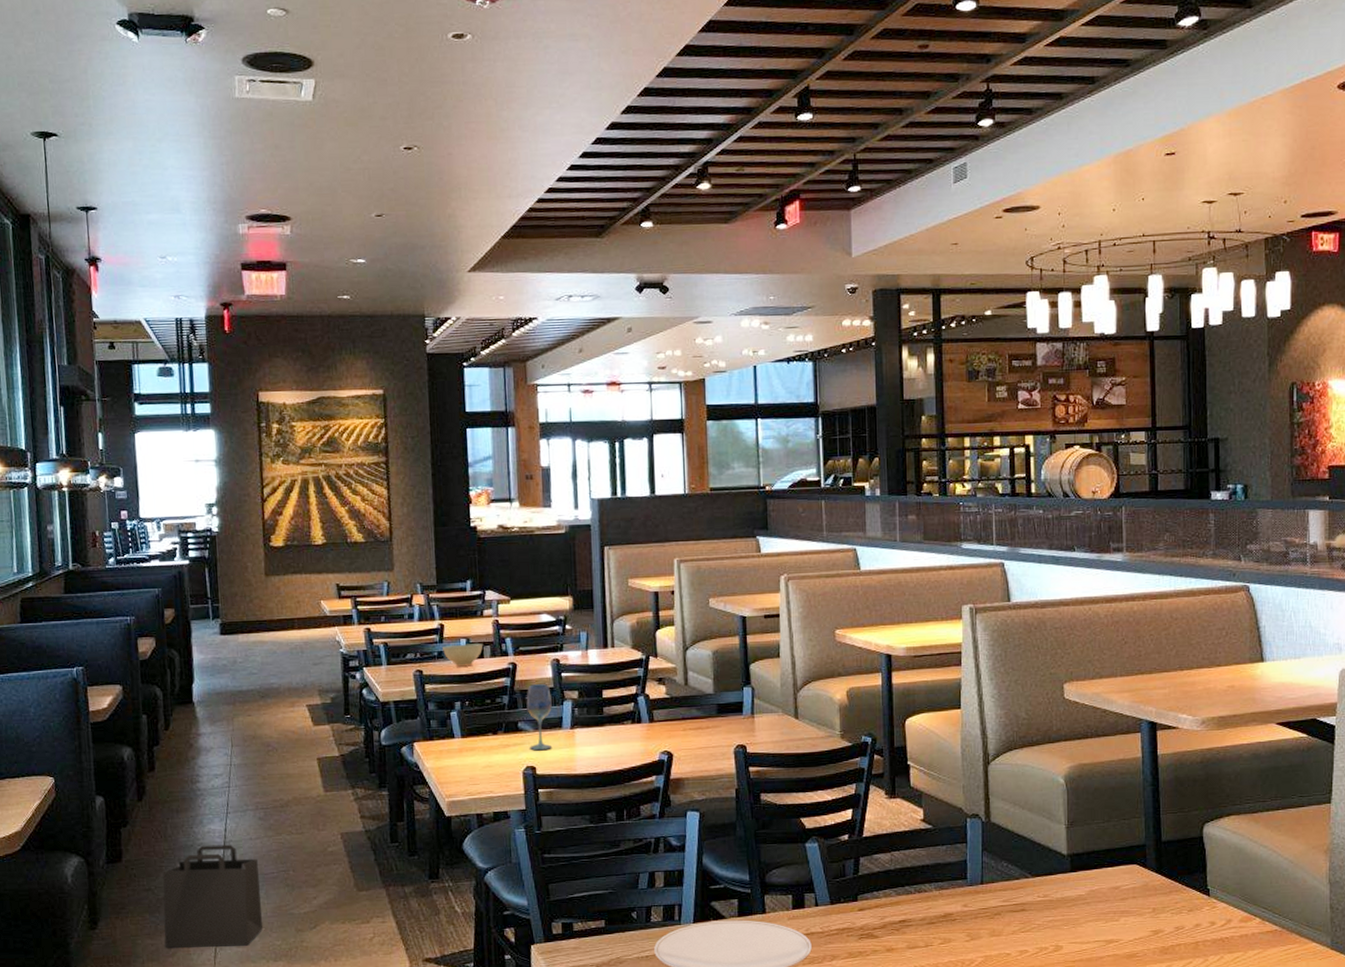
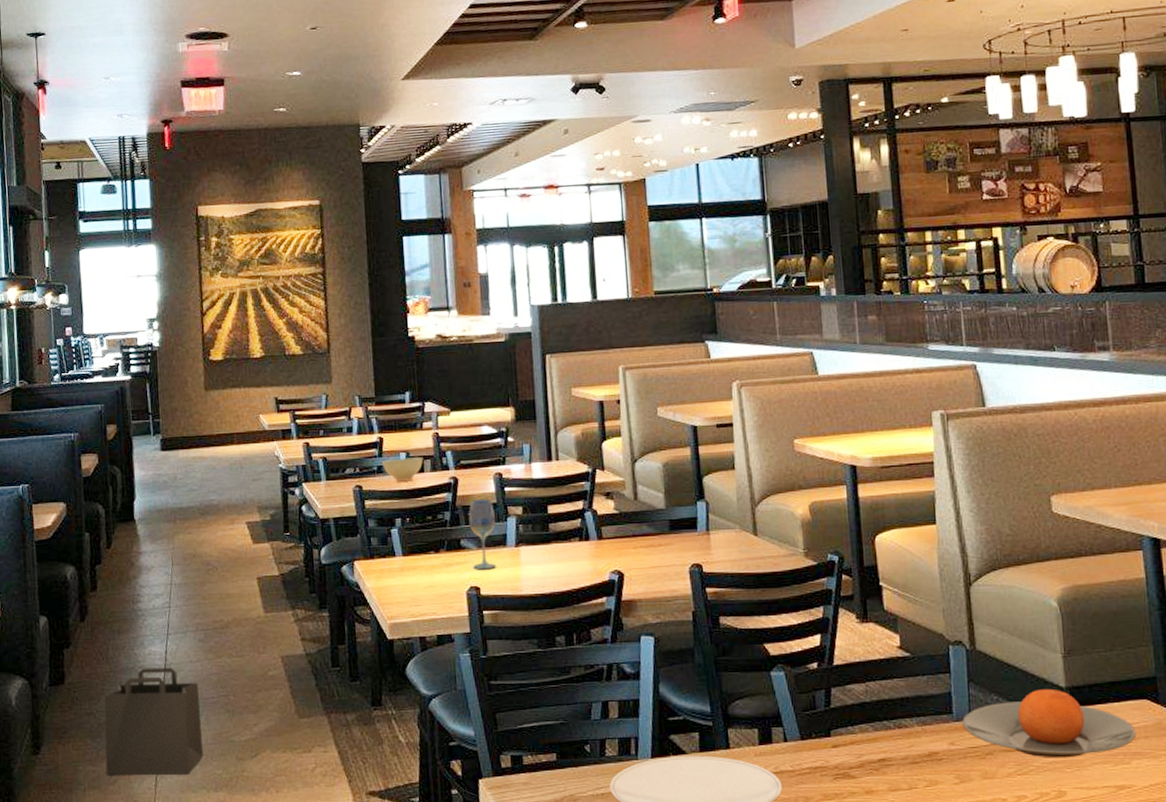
plate: none [976,856,1126,917] -> present [963,688,1137,758]

